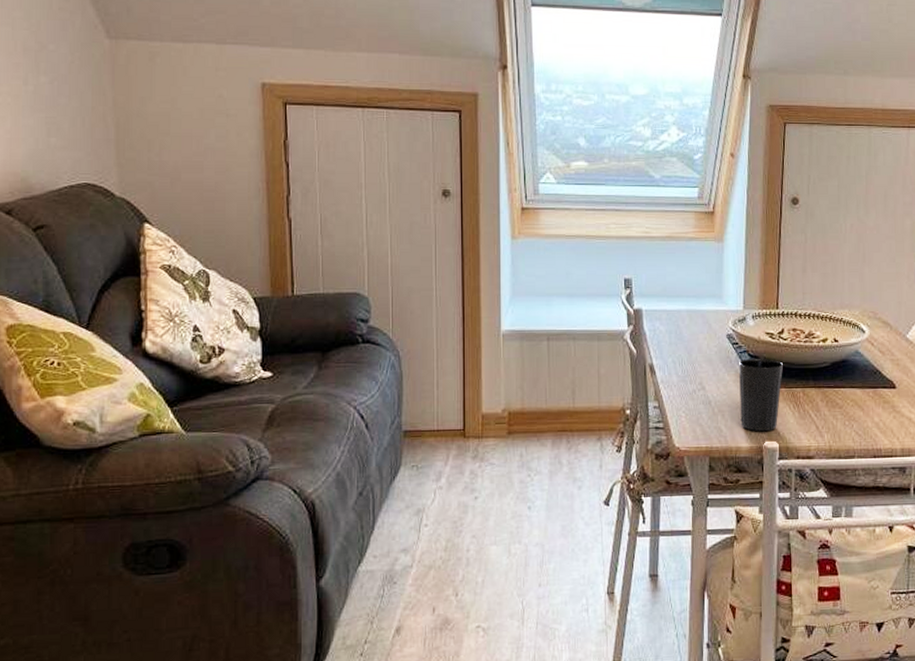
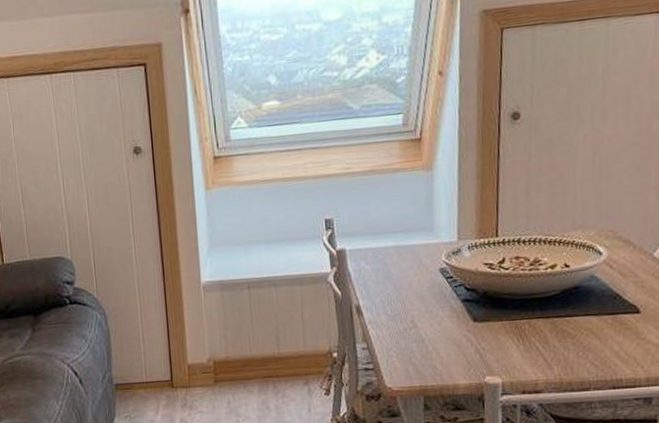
cup: present [739,359,783,431] -> none [454,291,505,367]

